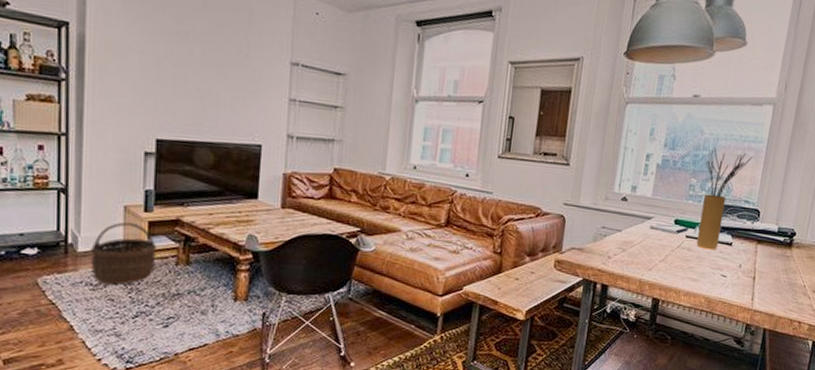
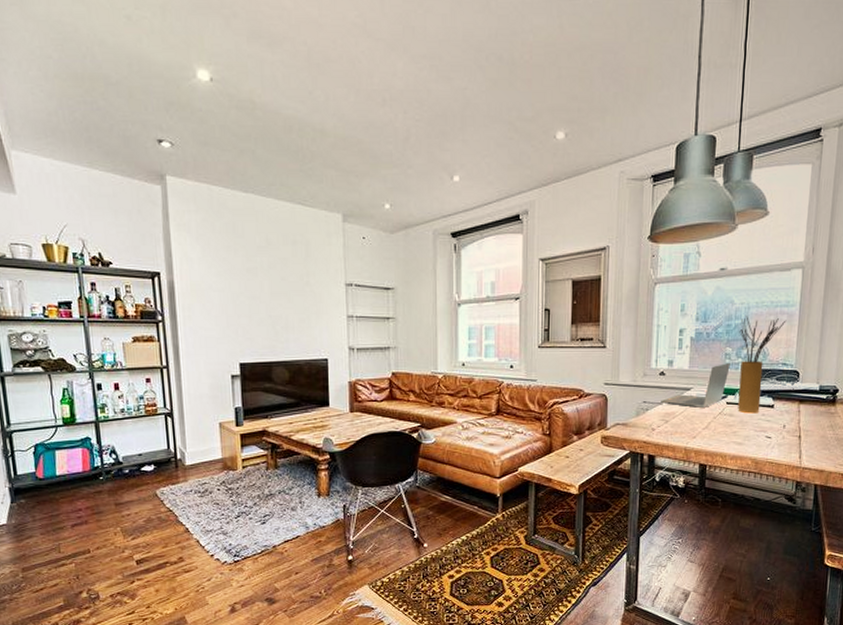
wicker basket: present [90,222,157,285] -> none [196,436,250,491]
laptop: none [620,195,694,239] -> present [661,363,730,407]

